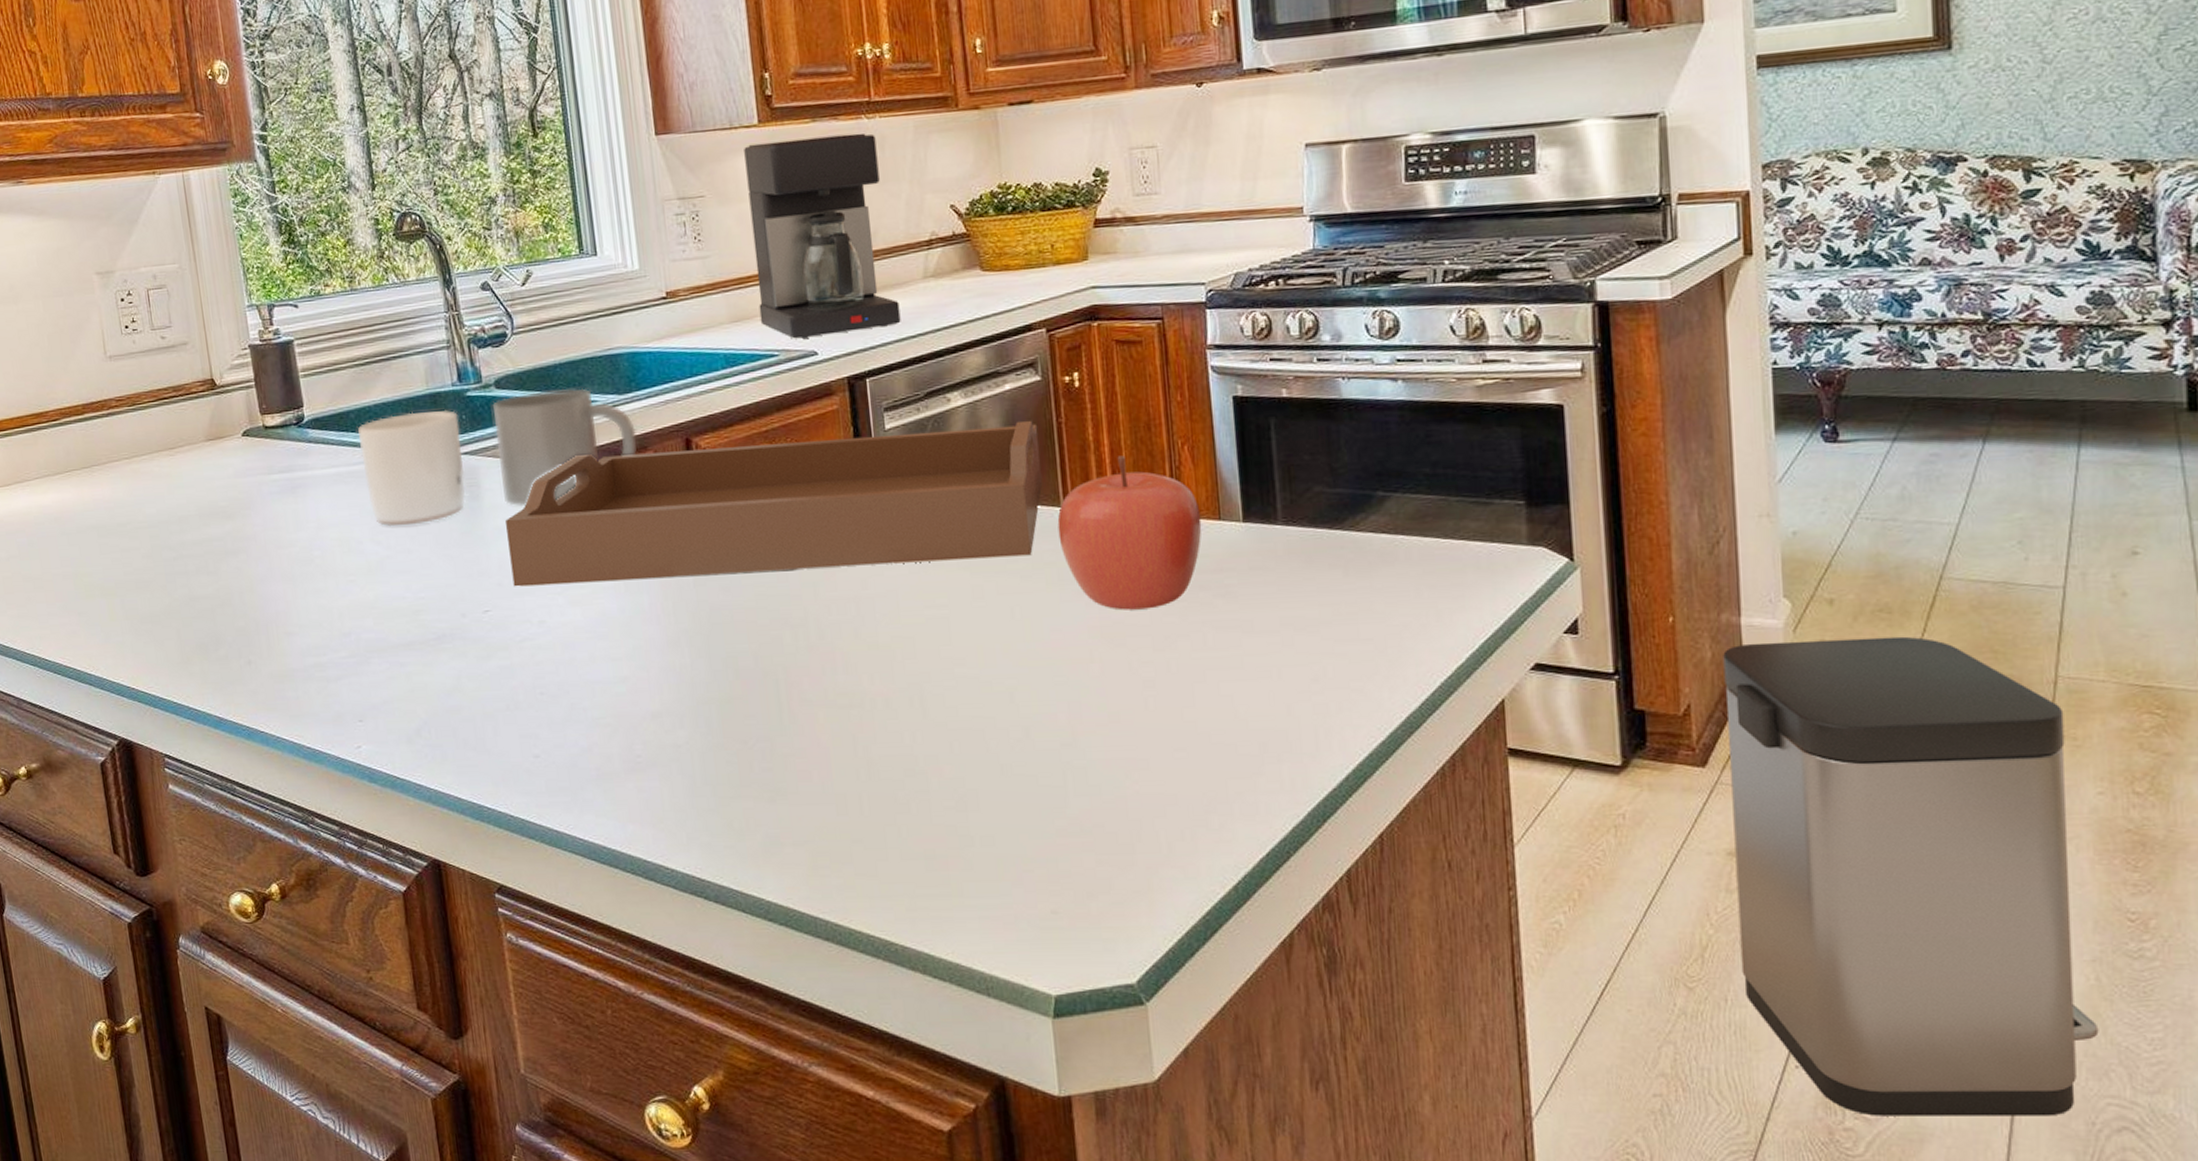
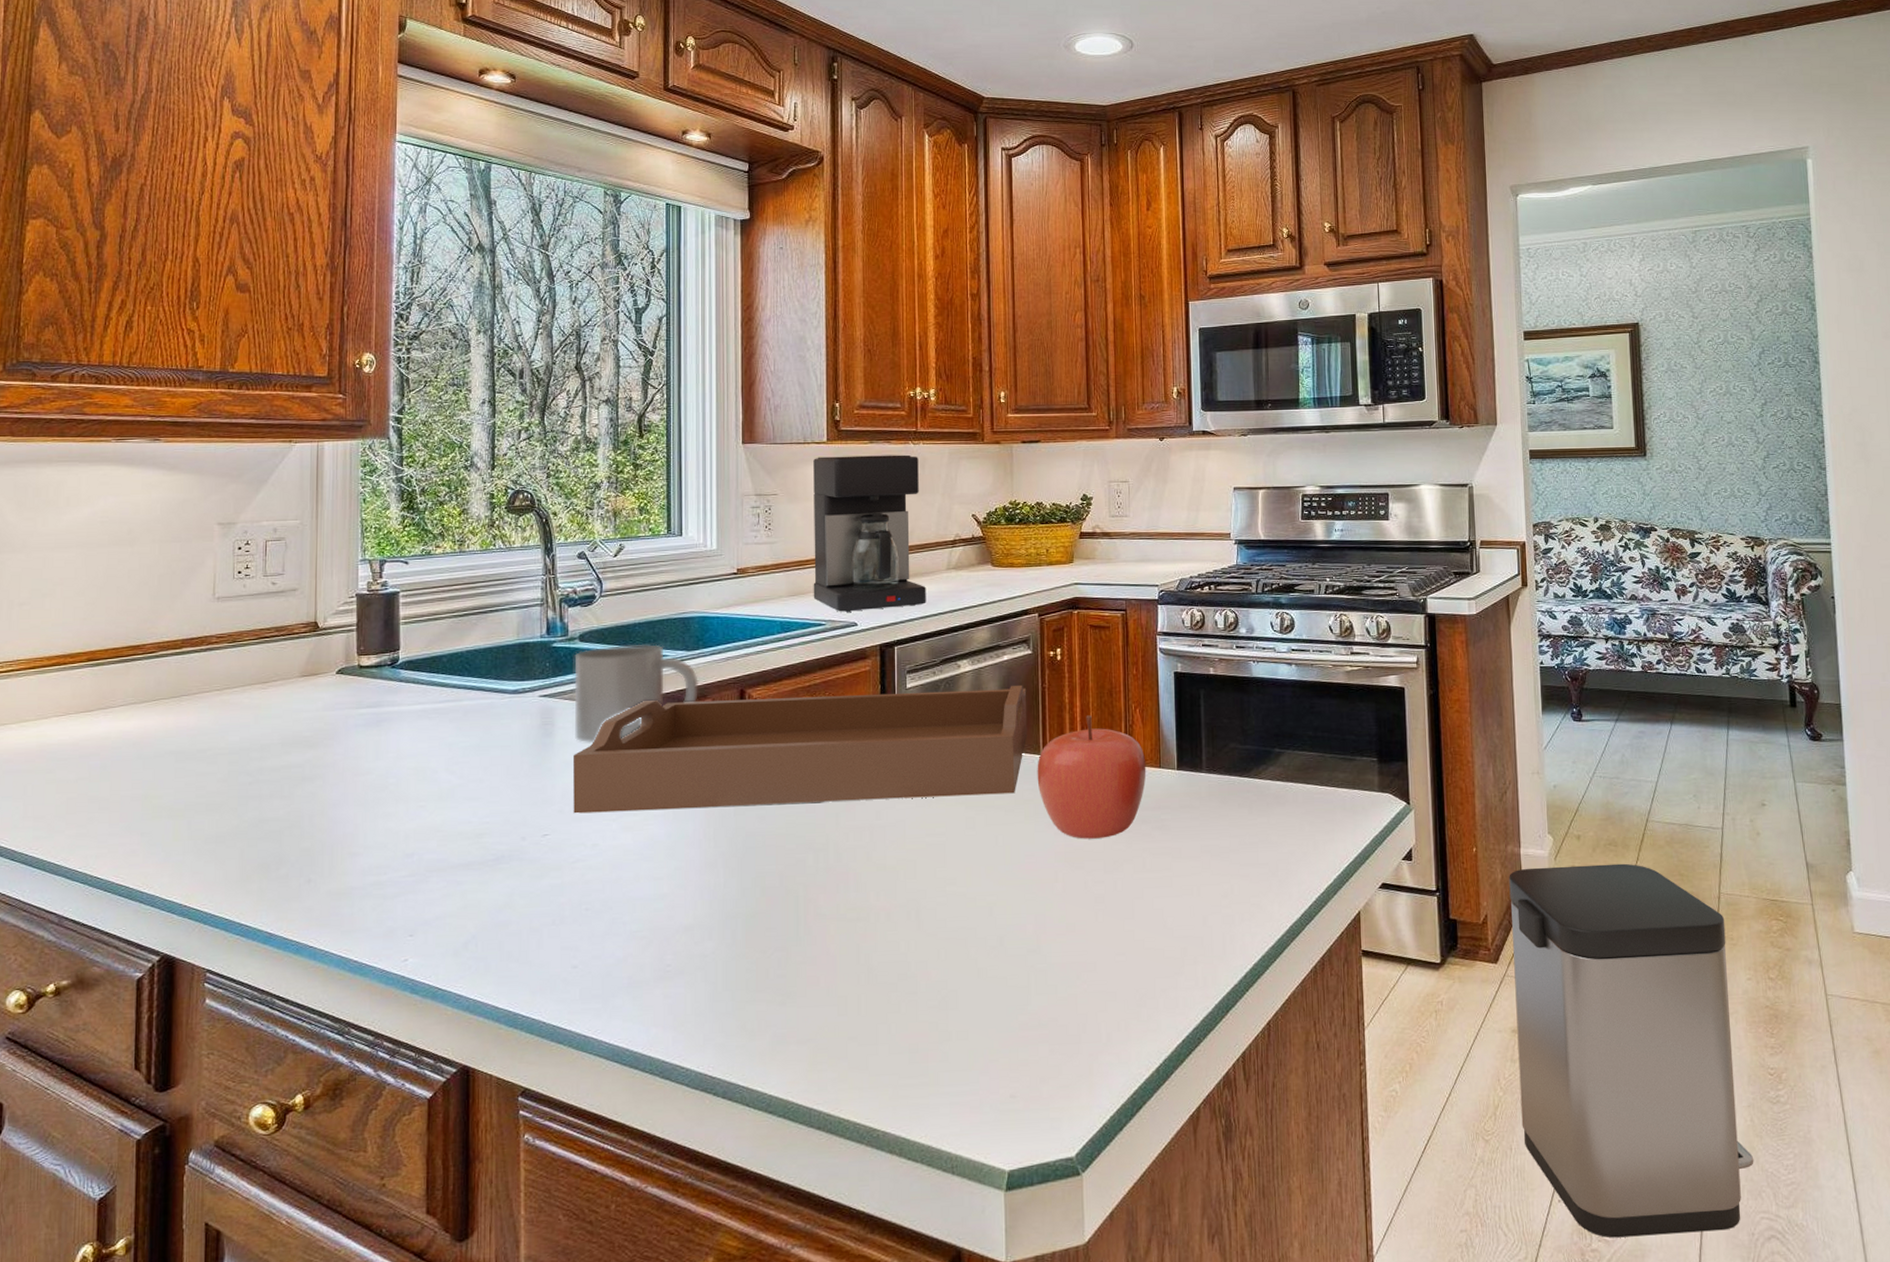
mug: present [357,410,466,527] -> none [447,658,542,758]

